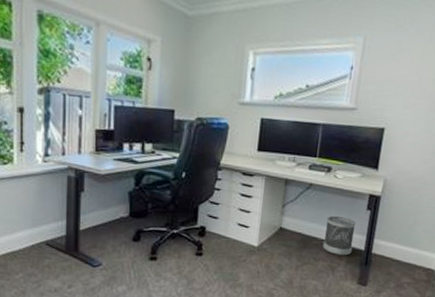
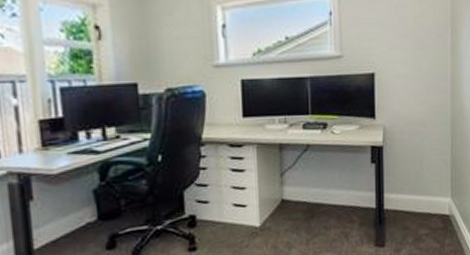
wastebasket: present [322,215,356,256] -> none [331,175,363,219]

